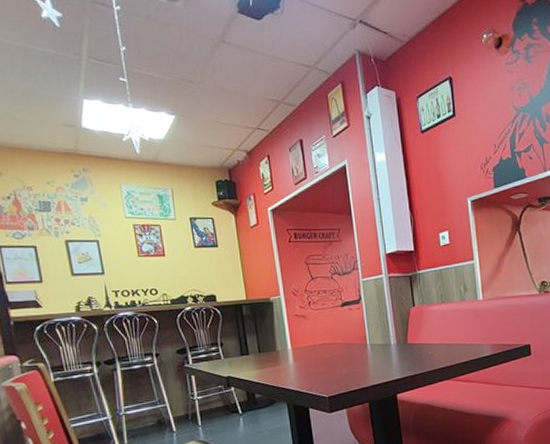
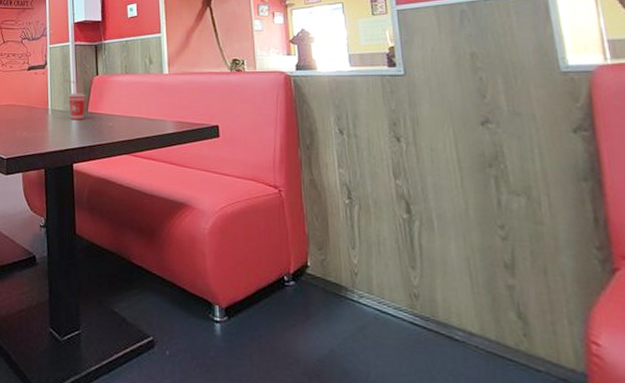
beverage cup: none [380,313,405,353] -> present [64,79,86,121]

